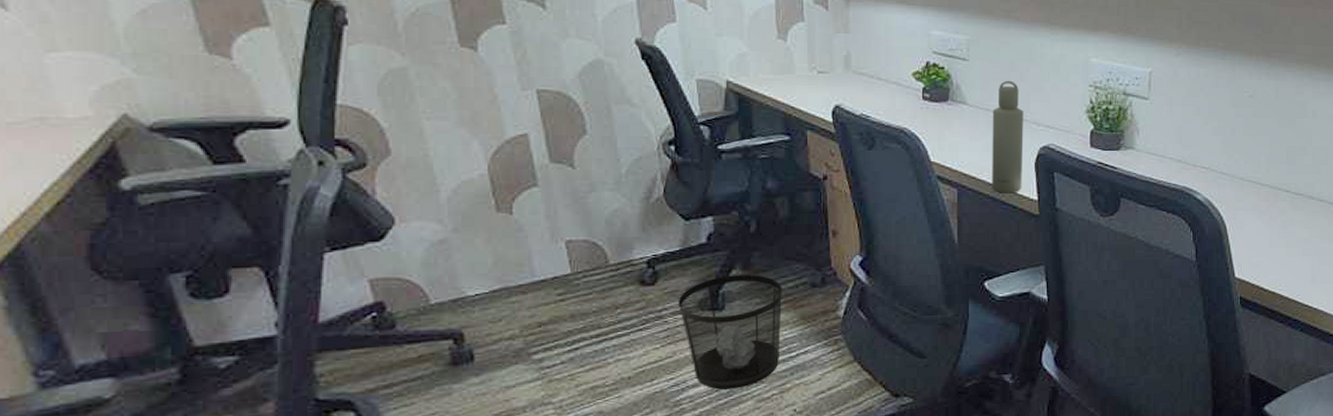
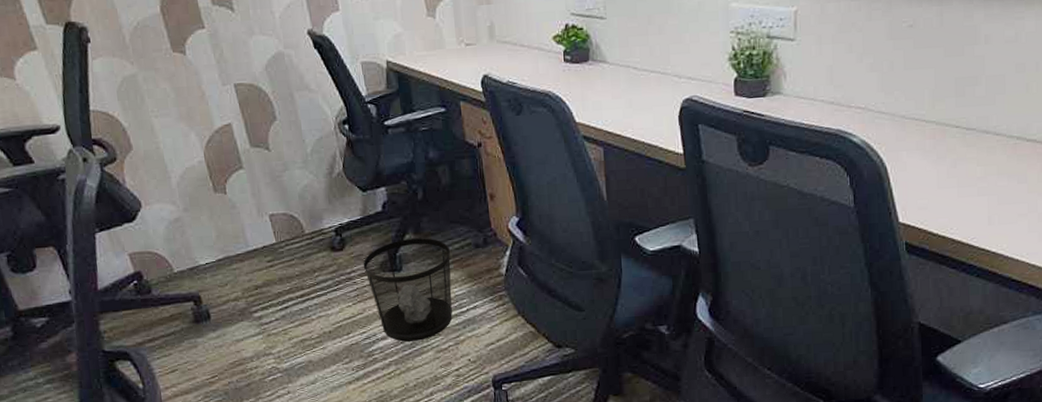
bottle: present [992,80,1024,194] -> none [632,34,667,149]

